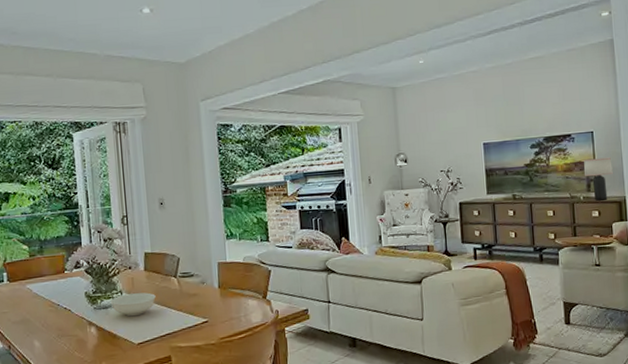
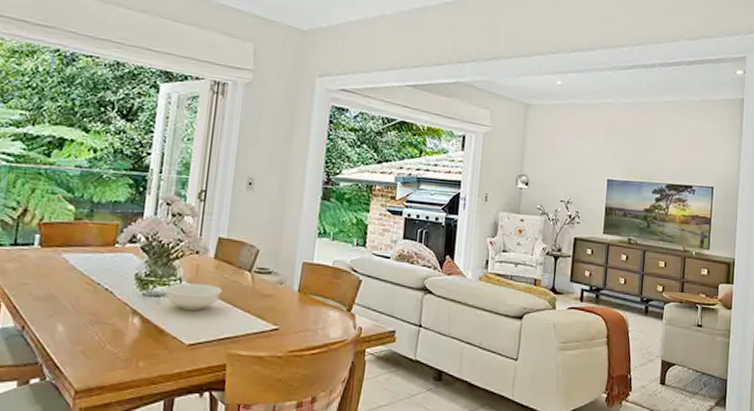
table lamp: present [583,157,614,202] -> none [699,214,727,260]

